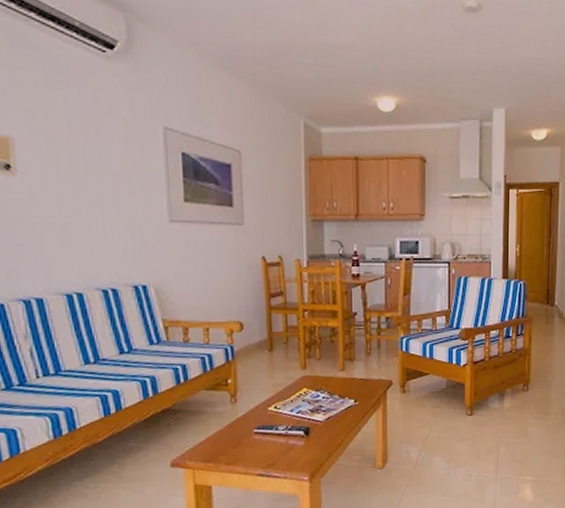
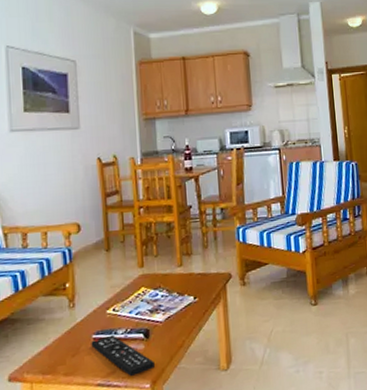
remote control: none [252,430,313,470] -> present [91,335,155,377]

